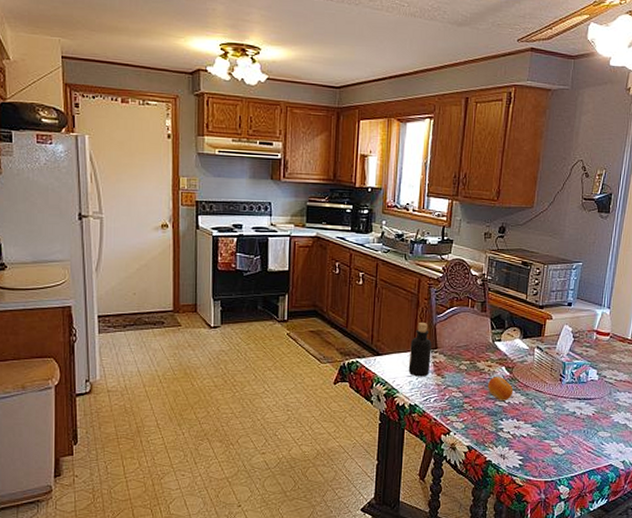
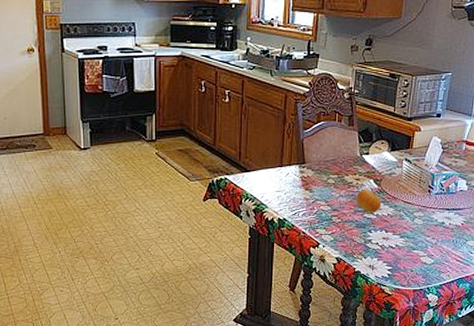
bottle: present [408,323,432,377] -> none [276,138,299,192]

